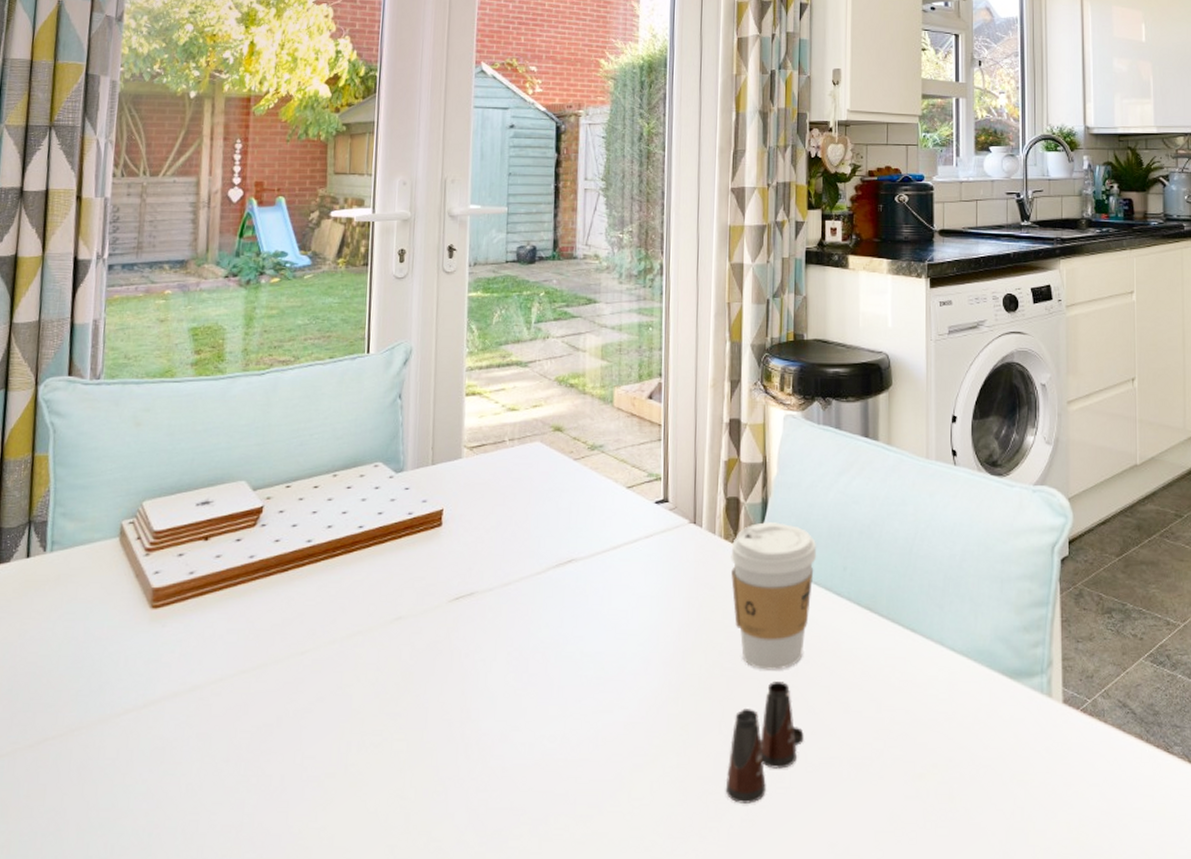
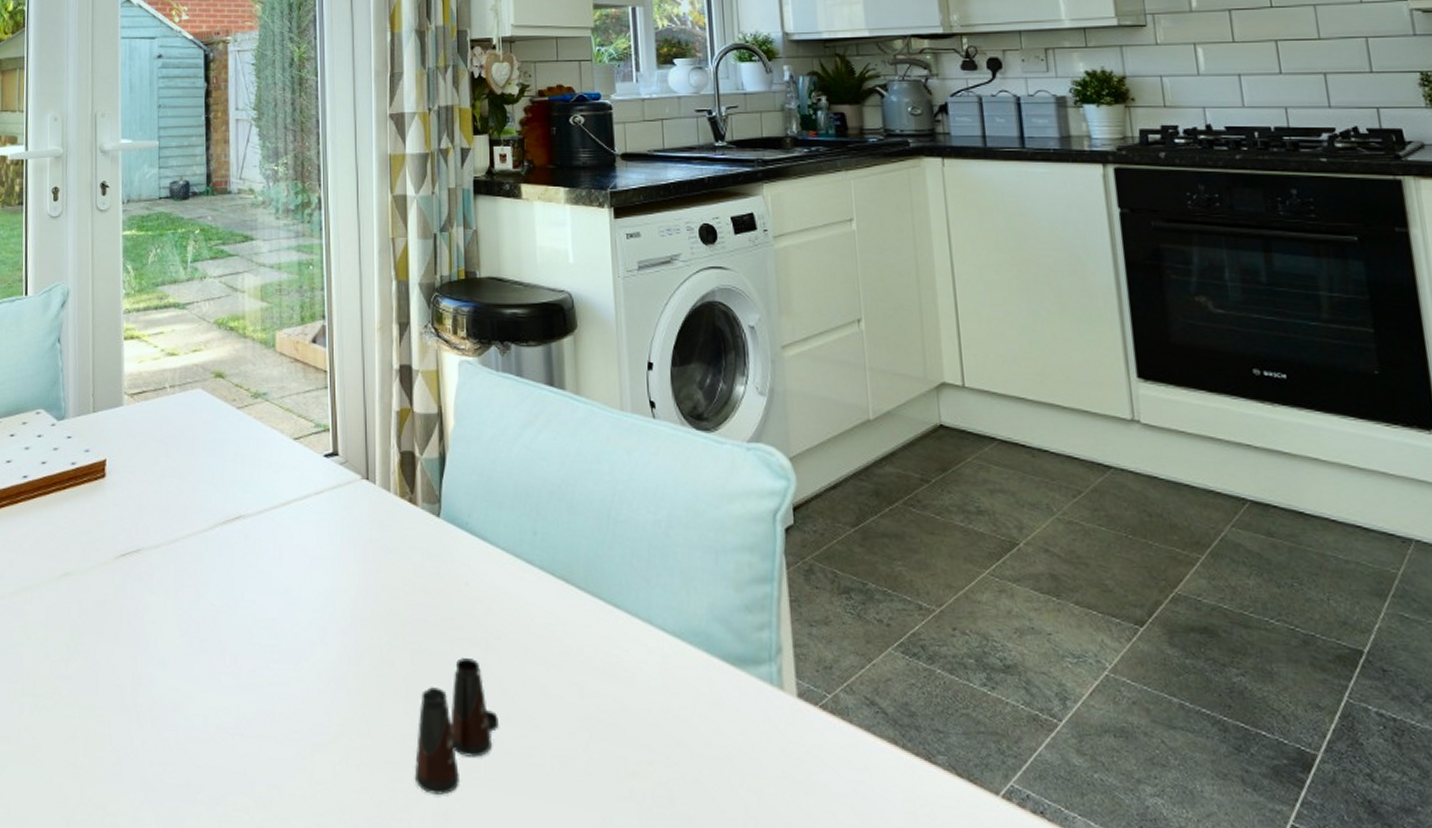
coffee cup: present [731,521,817,670] -> none [408,478,503,646]

